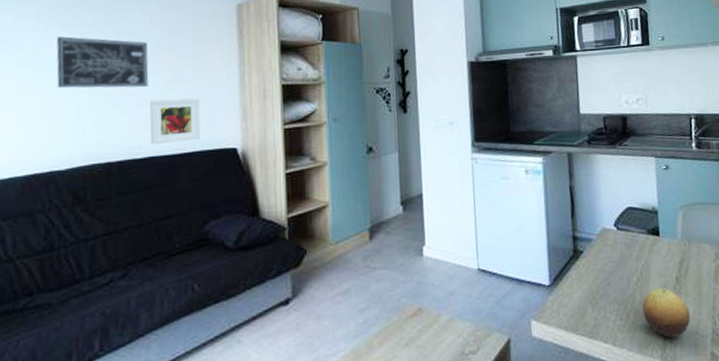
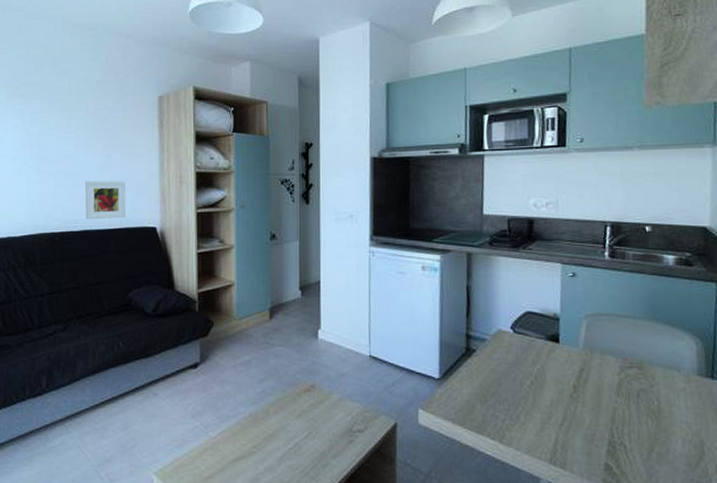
wall art: present [56,36,149,88] -> none [12,122,84,169]
fruit: present [642,288,691,338] -> none [534,394,586,444]

